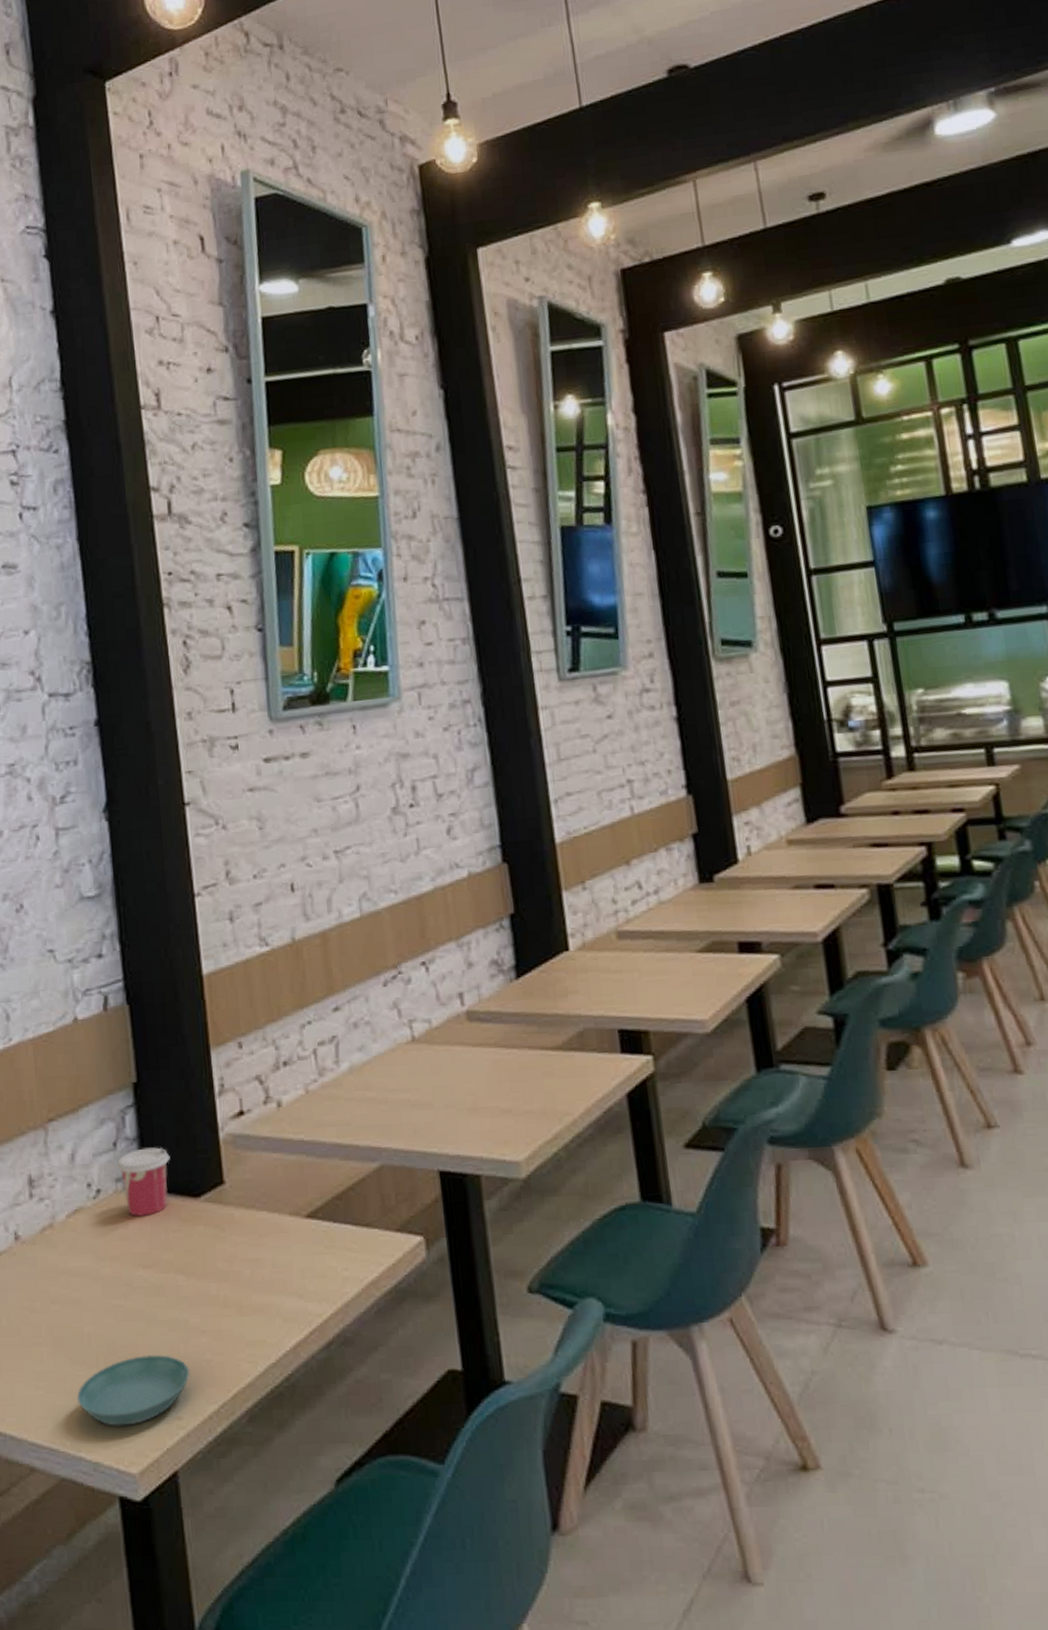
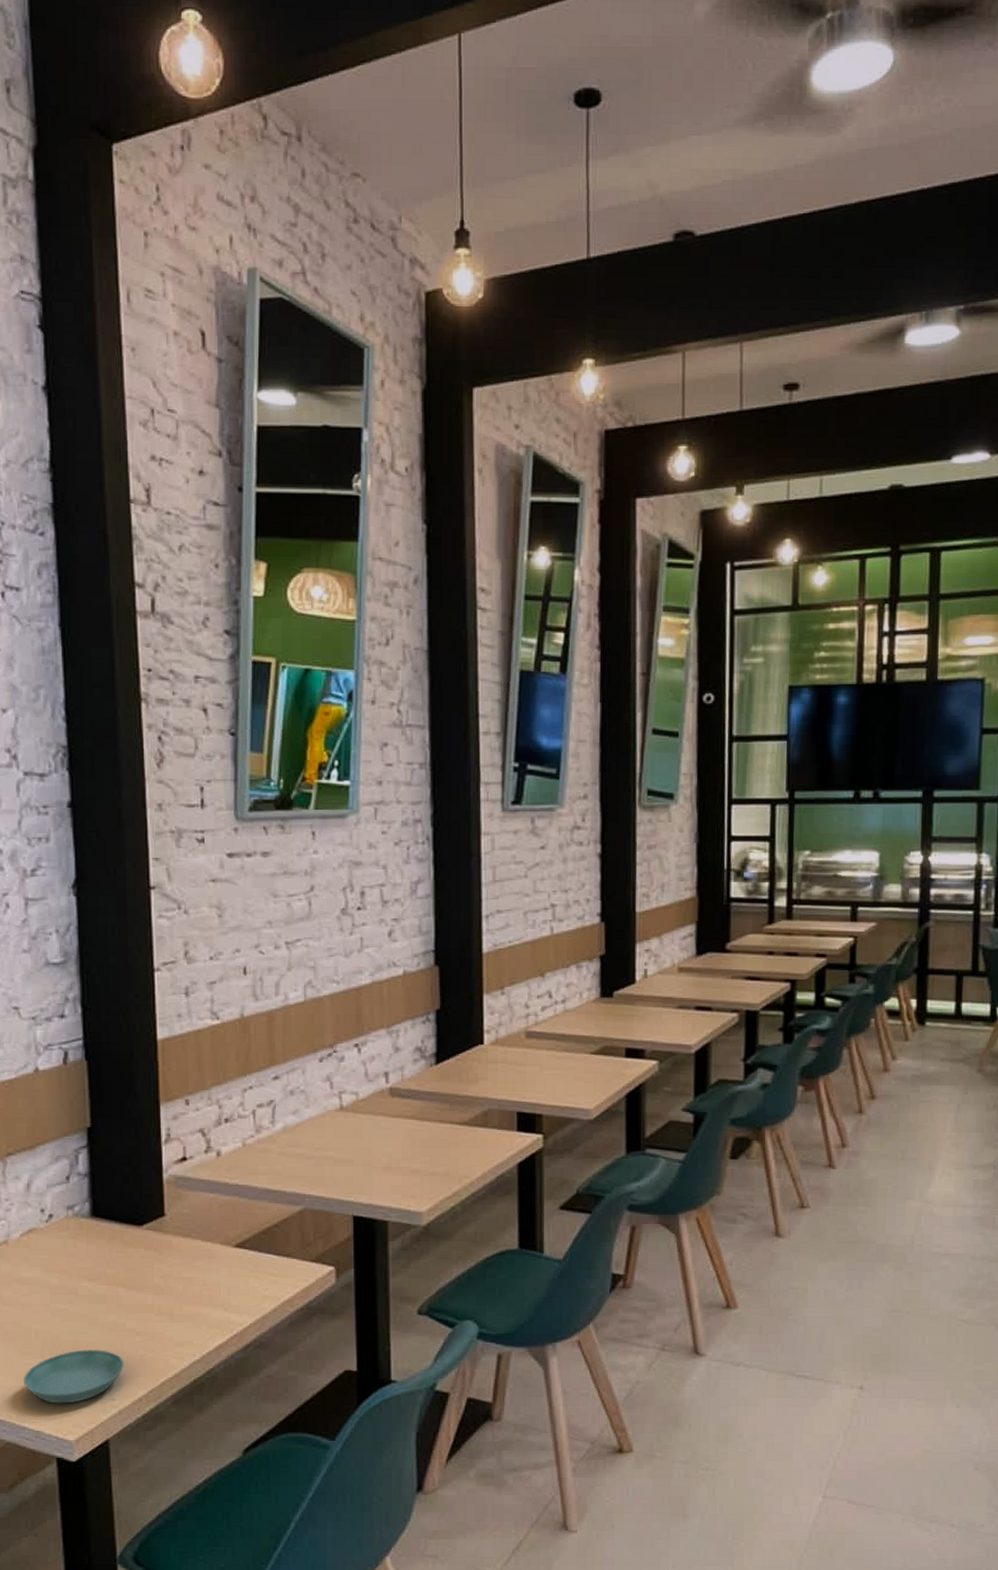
cup: present [117,1147,170,1216] -> none [68,1182,118,1238]

